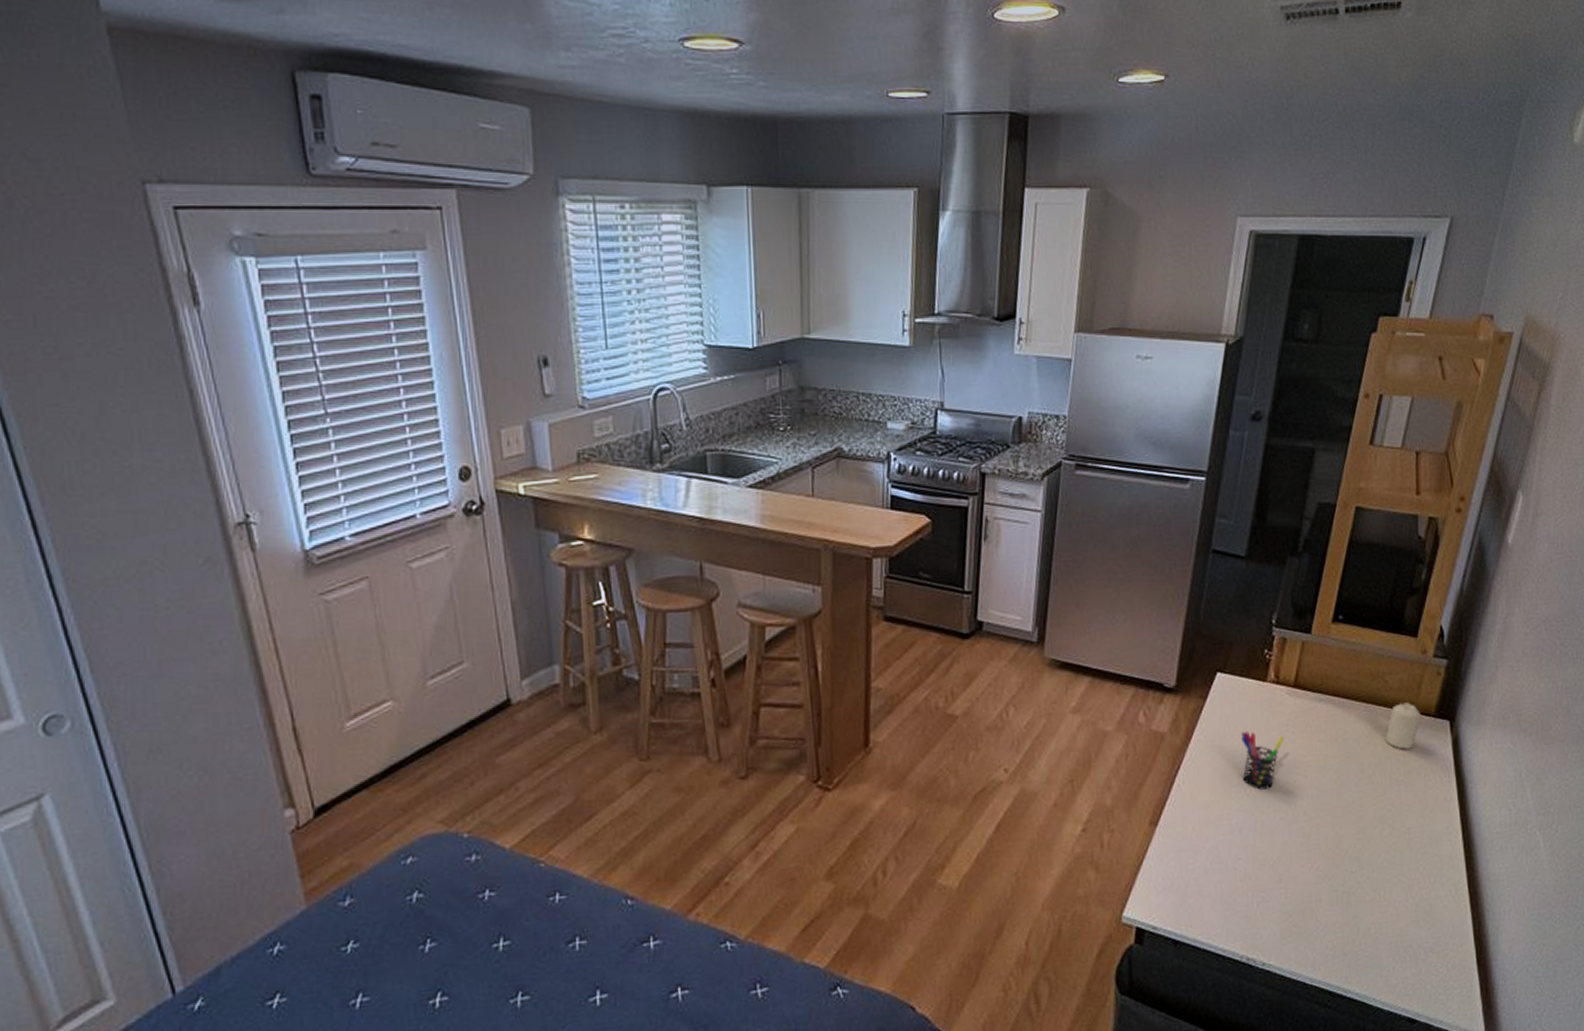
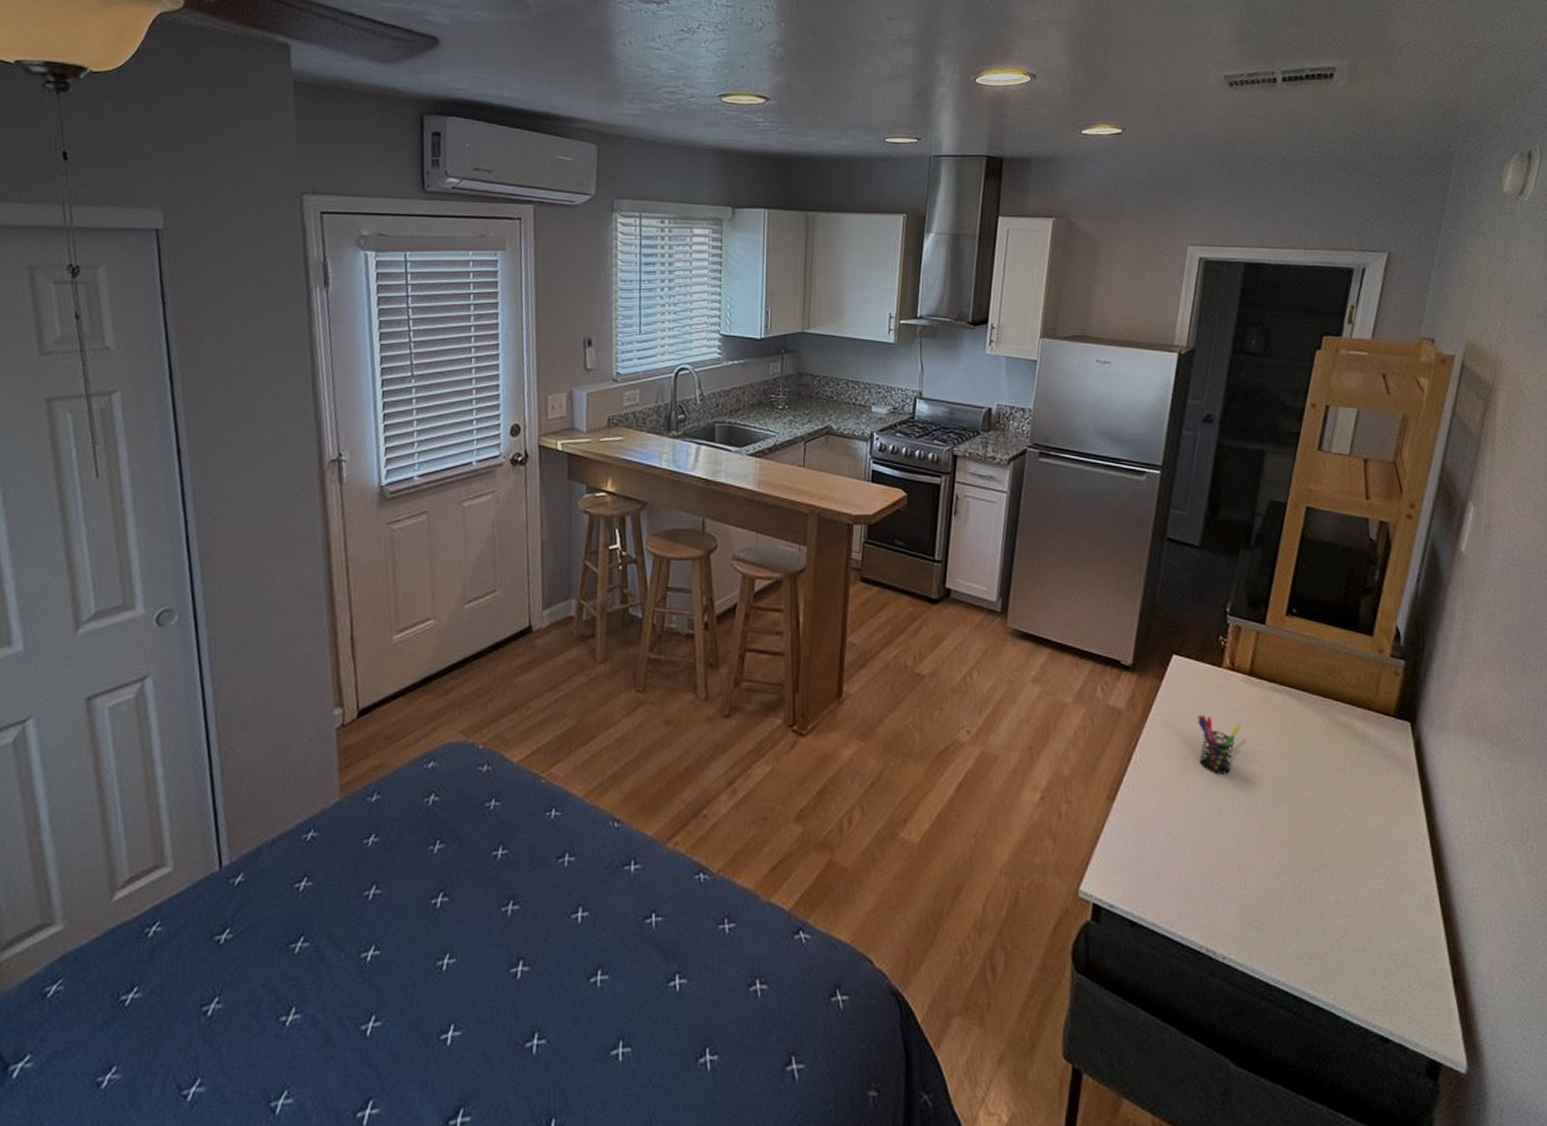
candle: present [1386,702,1421,750] -> none [1345,700,1380,747]

